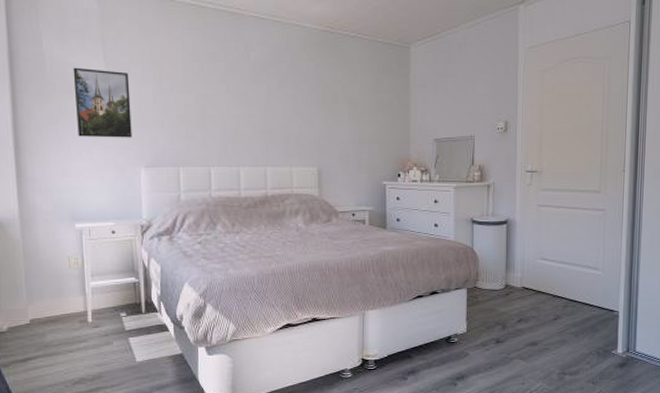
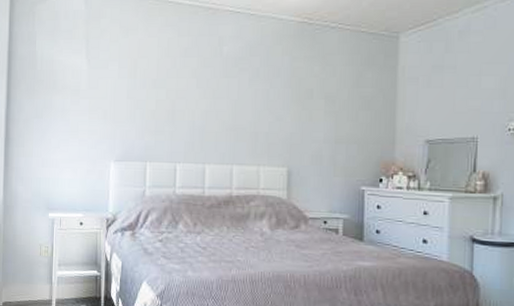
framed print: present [73,67,132,138] -> none [58,65,107,132]

